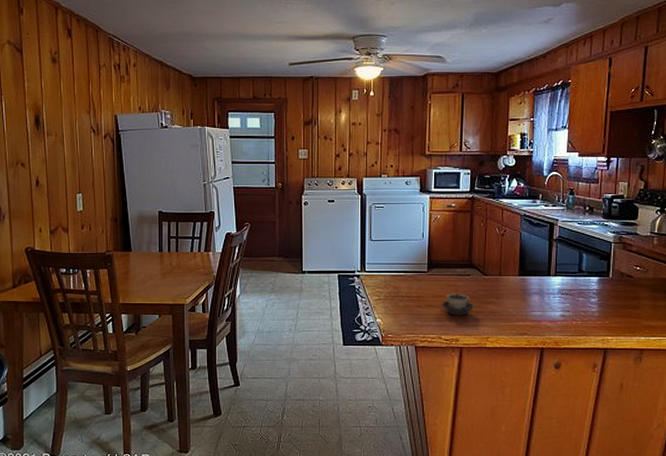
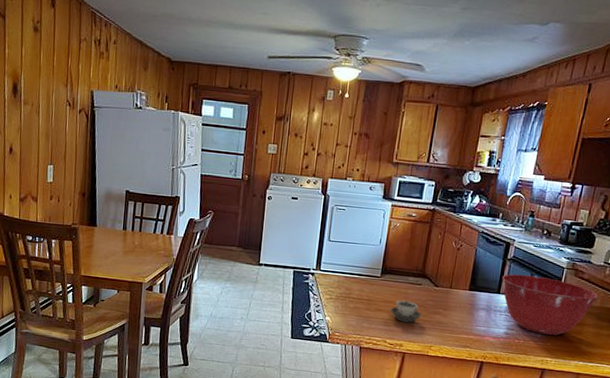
mixing bowl: none [551,253,650,312] -> present [502,274,599,335]

